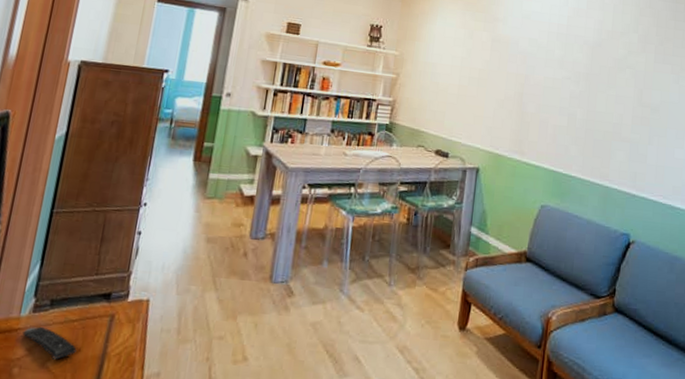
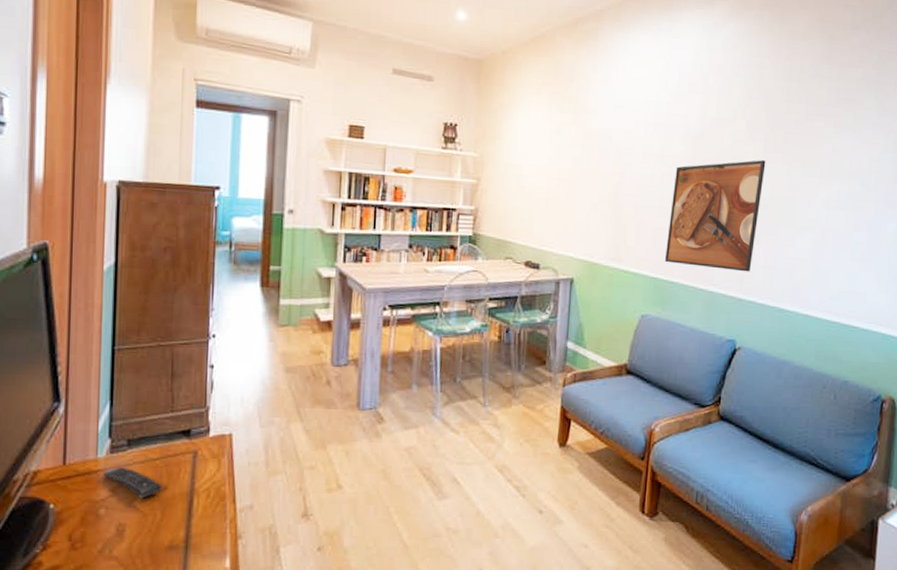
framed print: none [564,69,657,170] -> present [665,160,766,272]

